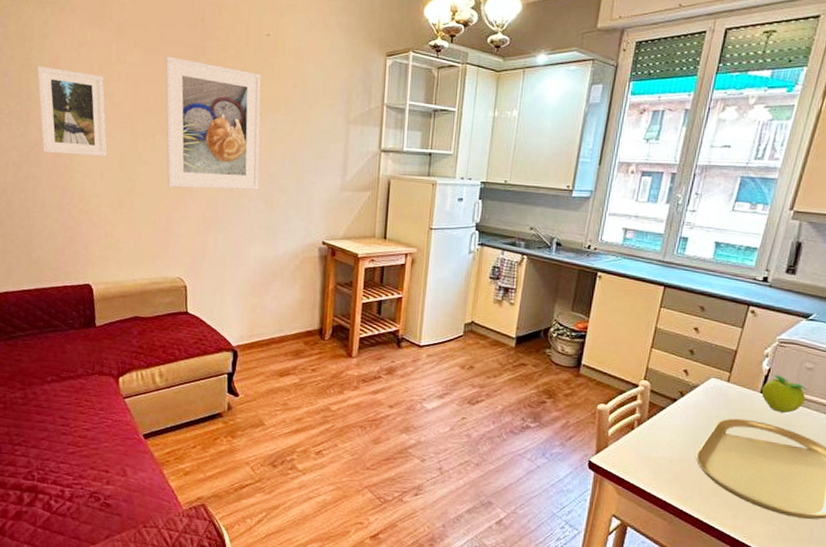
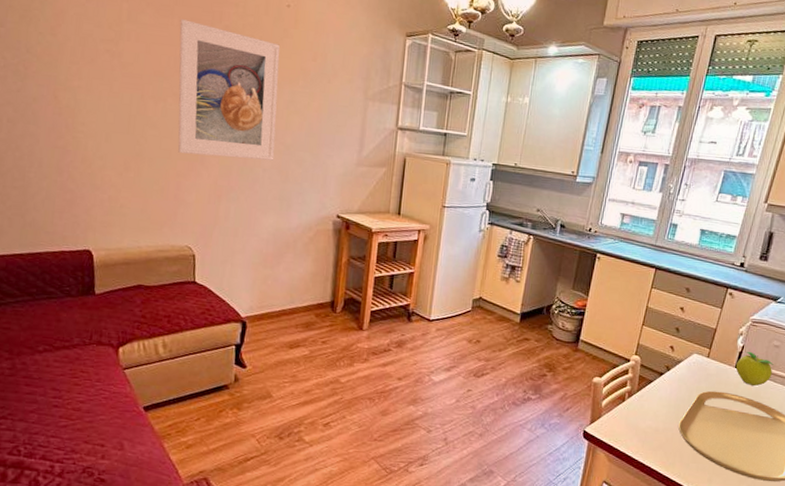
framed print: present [36,66,107,156] -> none [38,19,114,118]

